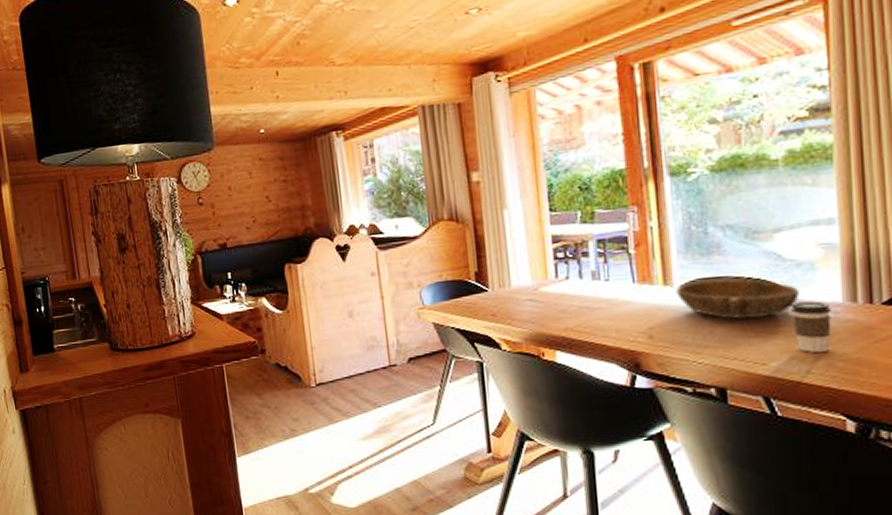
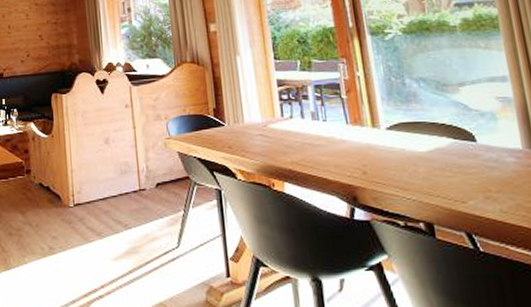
bowl: present [675,279,800,320] -> none [382,124,487,161]
coffee cup: present [791,301,833,353] -> none [480,147,518,194]

